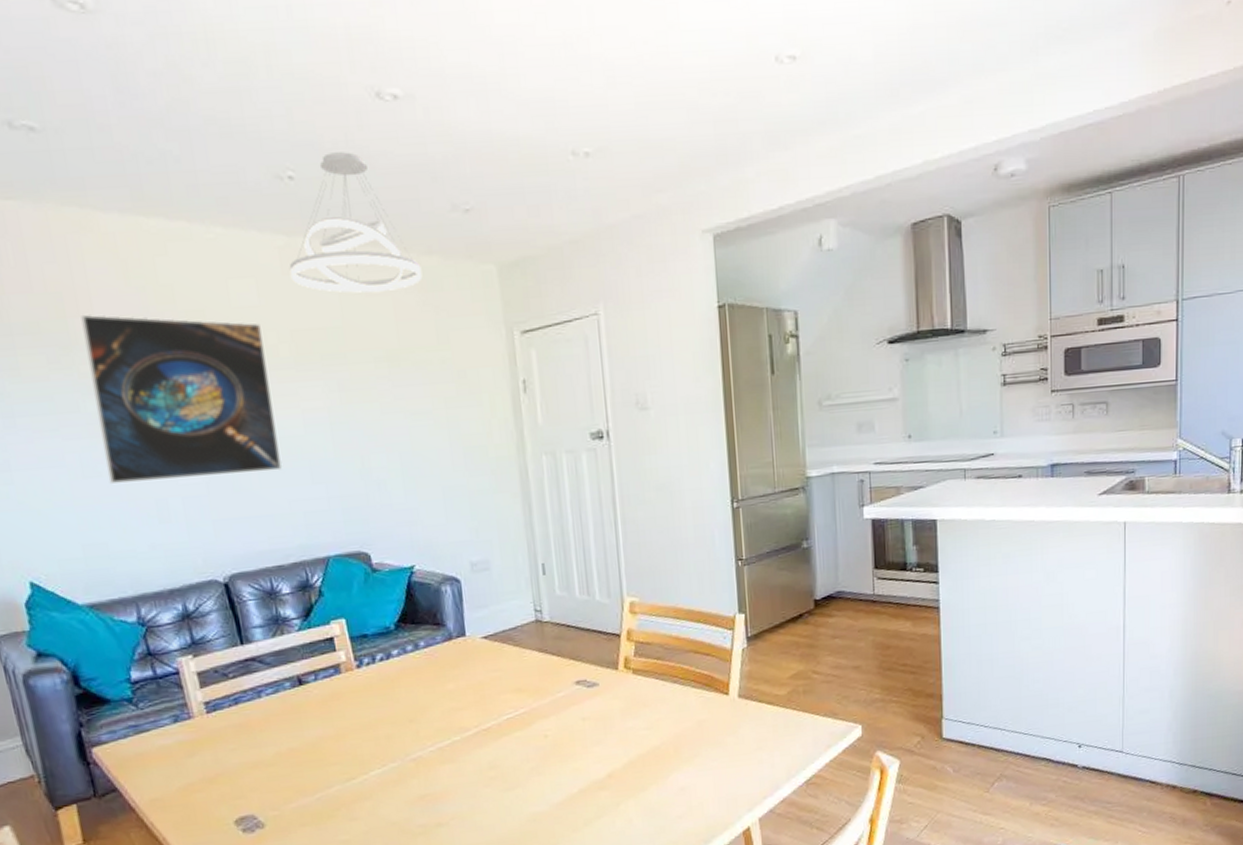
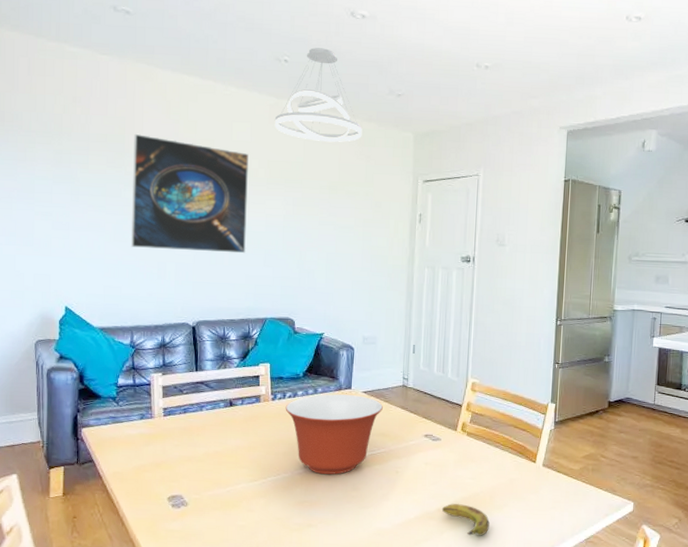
mixing bowl: none [377,643,513,756] -> present [285,394,383,475]
banana: none [612,763,679,802] -> present [441,504,490,536]

